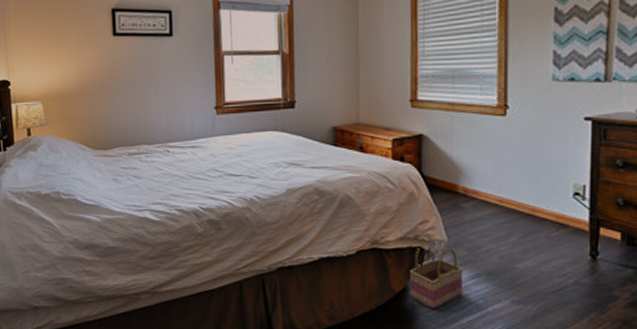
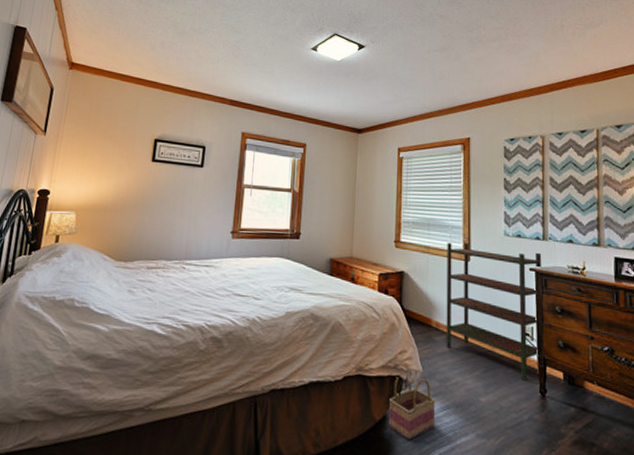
bookshelf: none [475,94,602,245] -> present [446,242,542,382]

